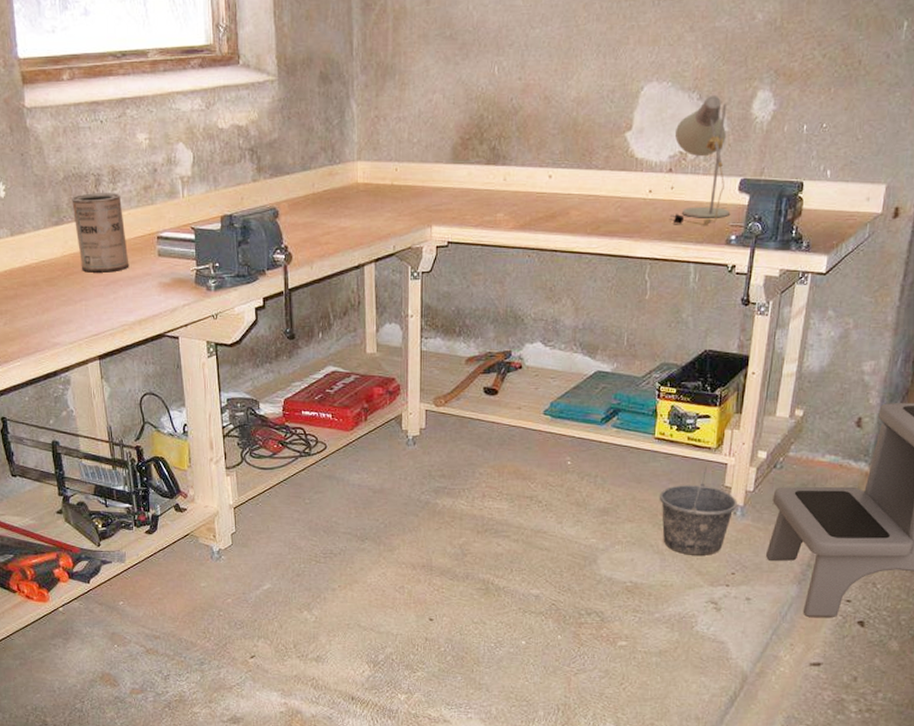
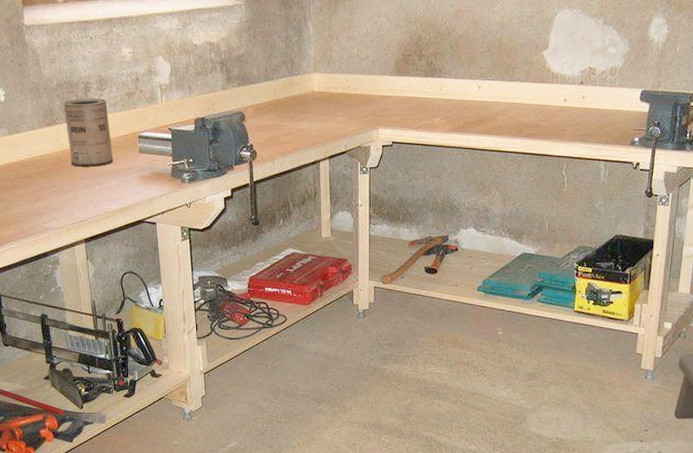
bucket: present [659,462,737,556] -> none [579,332,648,414]
desk lamp: present [669,96,730,225] -> none [581,21,633,129]

